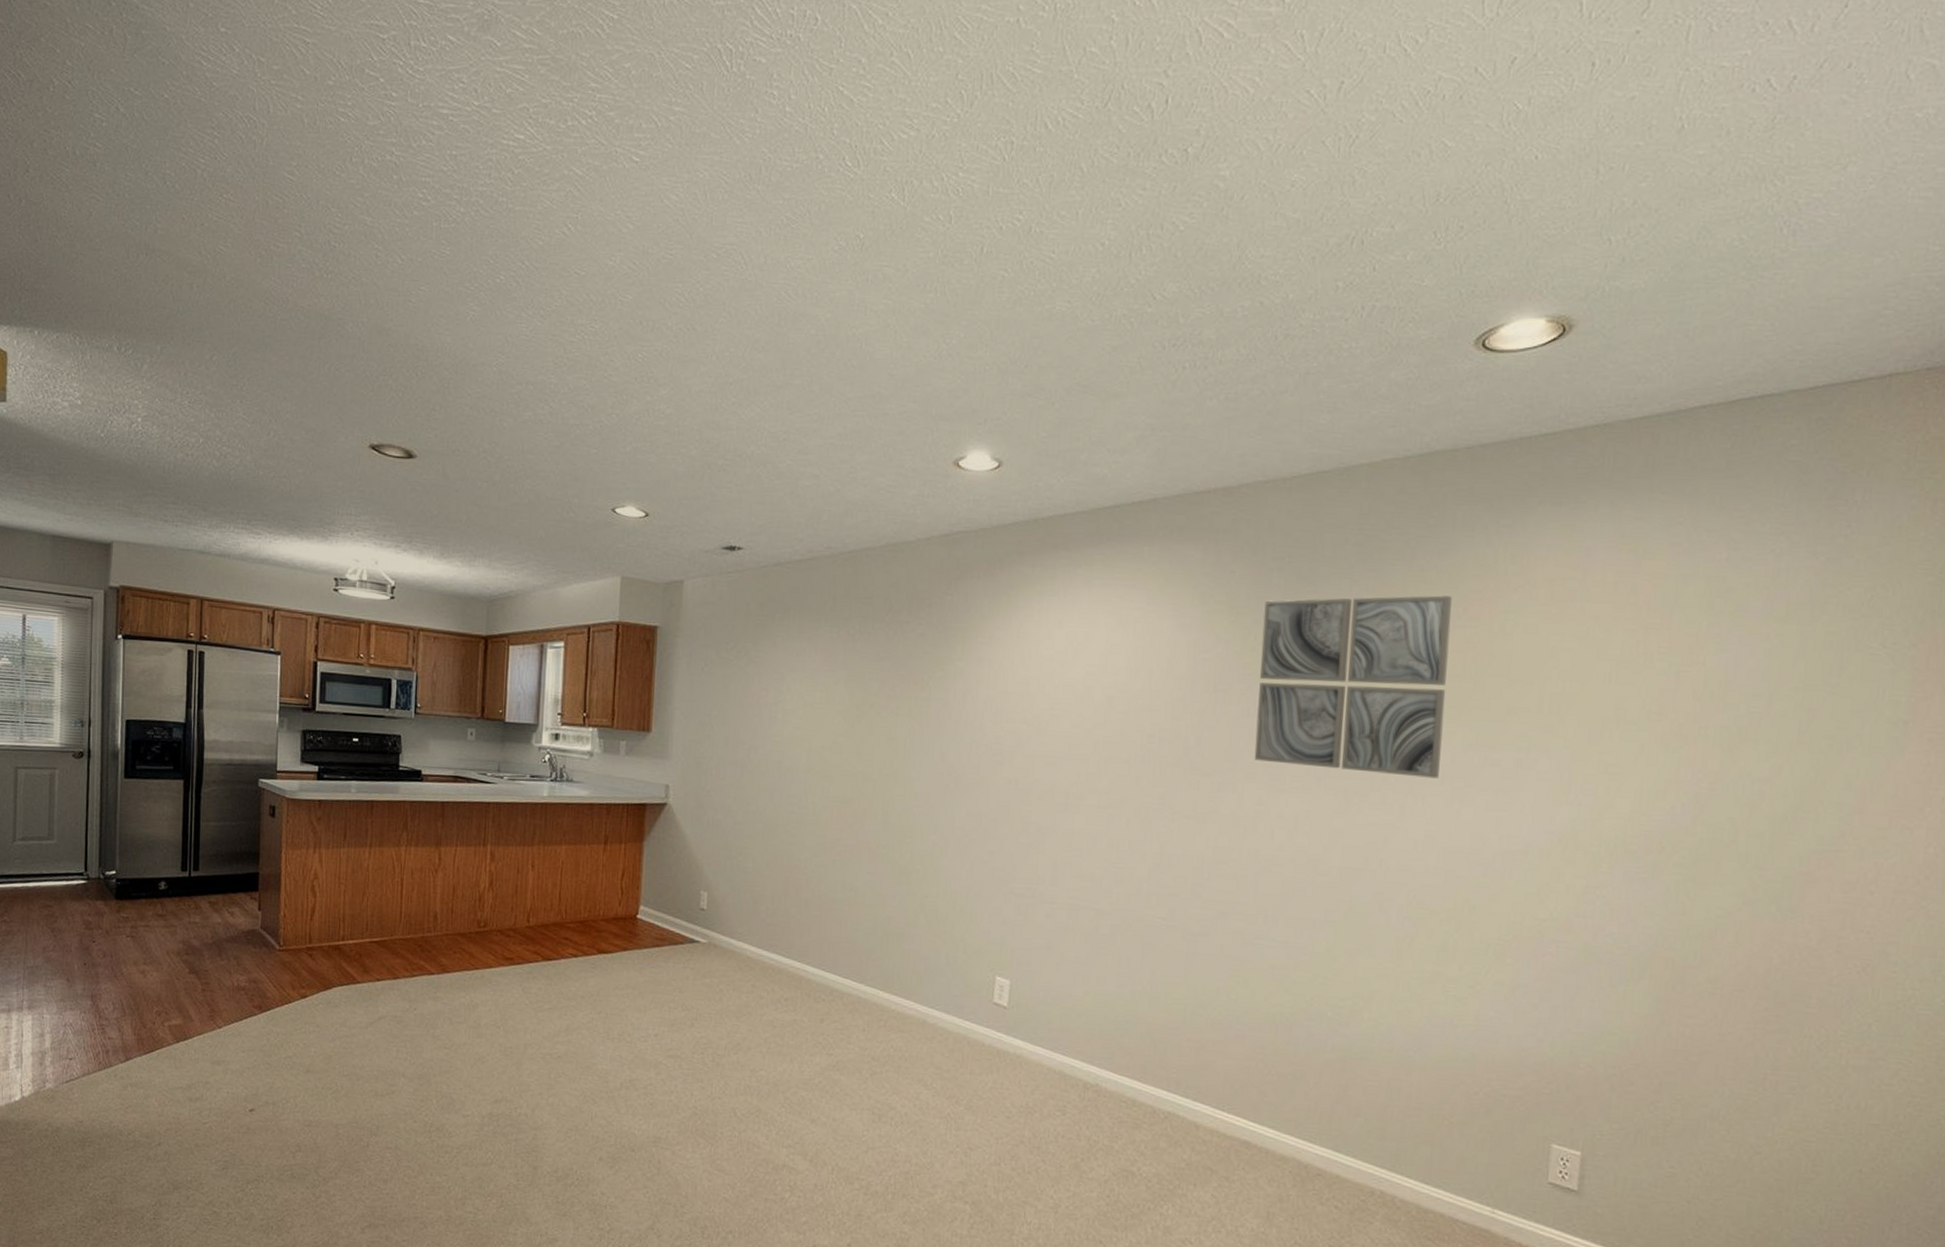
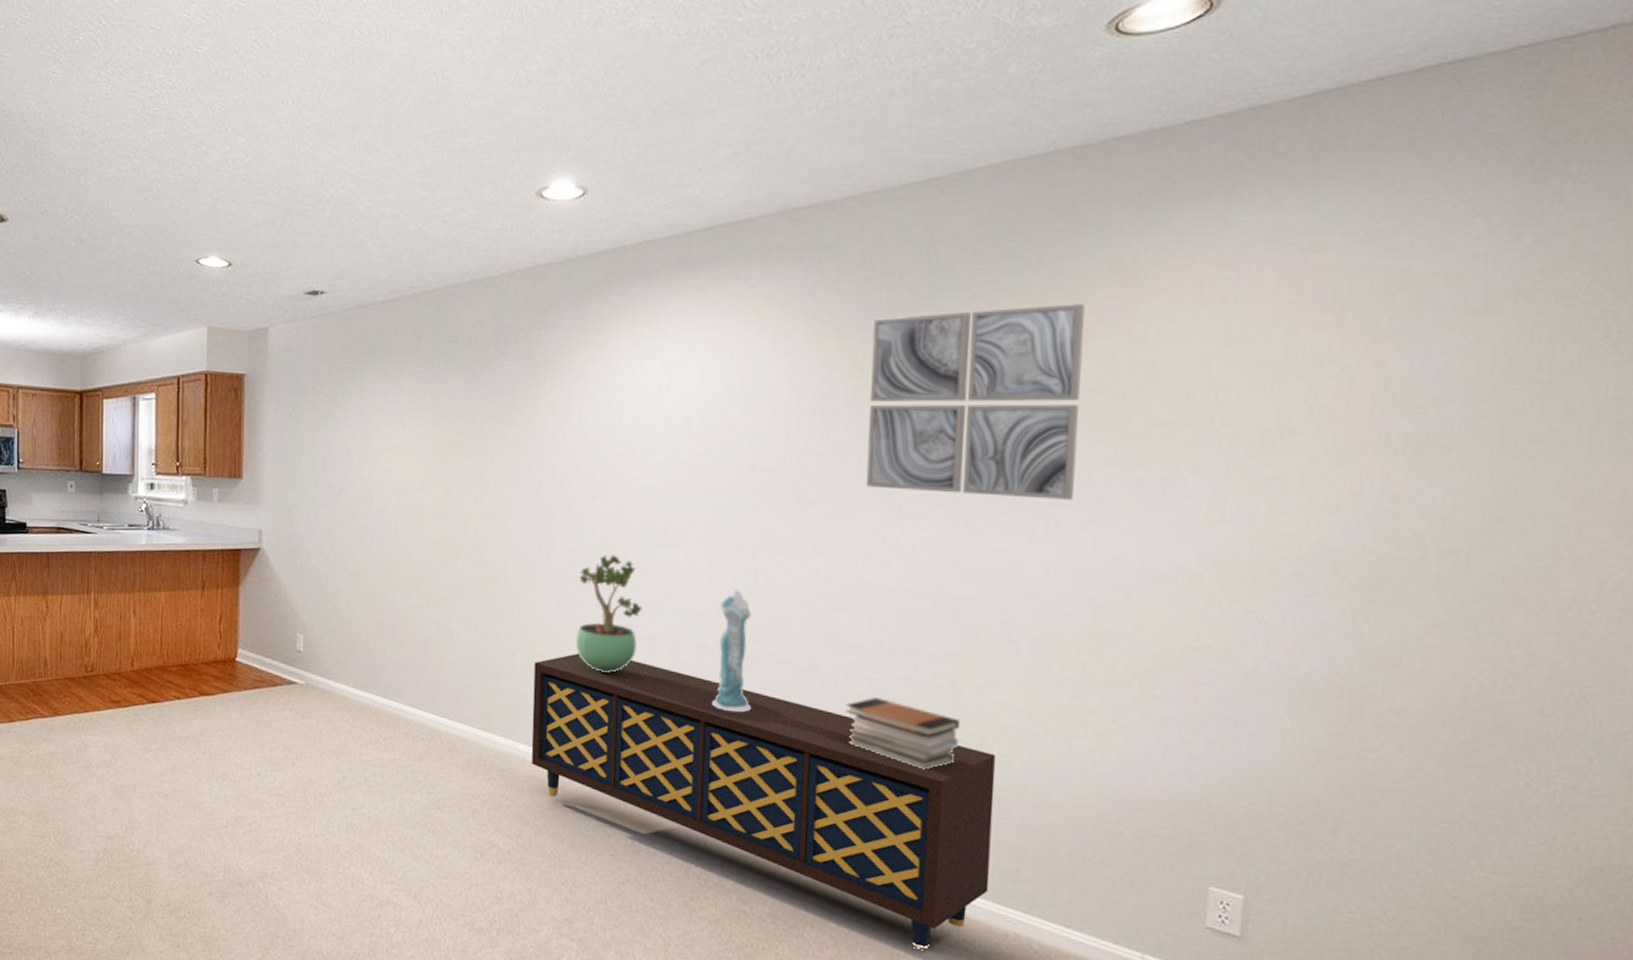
sideboard: none [930,915,1366,1208] -> present [531,653,996,950]
potted plant: none [978,818,1043,935] -> present [576,554,643,673]
dress: none [1106,856,1146,976] -> present [711,589,751,713]
book stack: none [1230,963,1334,1033] -> present [845,697,960,770]

